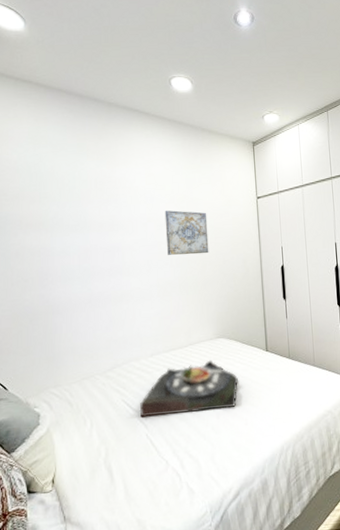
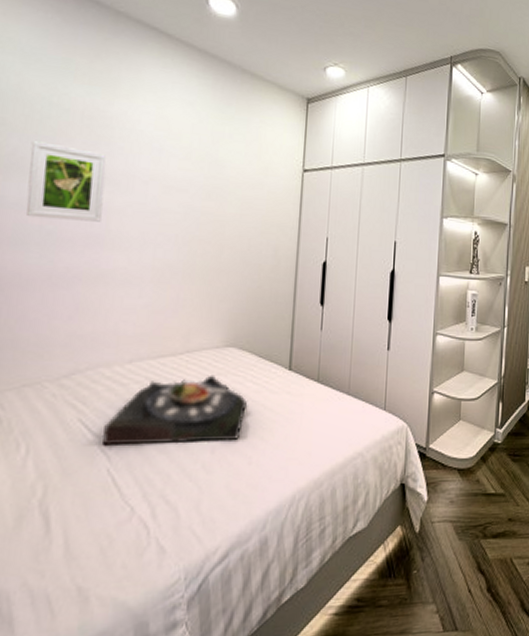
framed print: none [65,205,118,260] -> present [26,141,106,222]
wall art: present [164,210,209,255] -> none [172,169,234,234]

